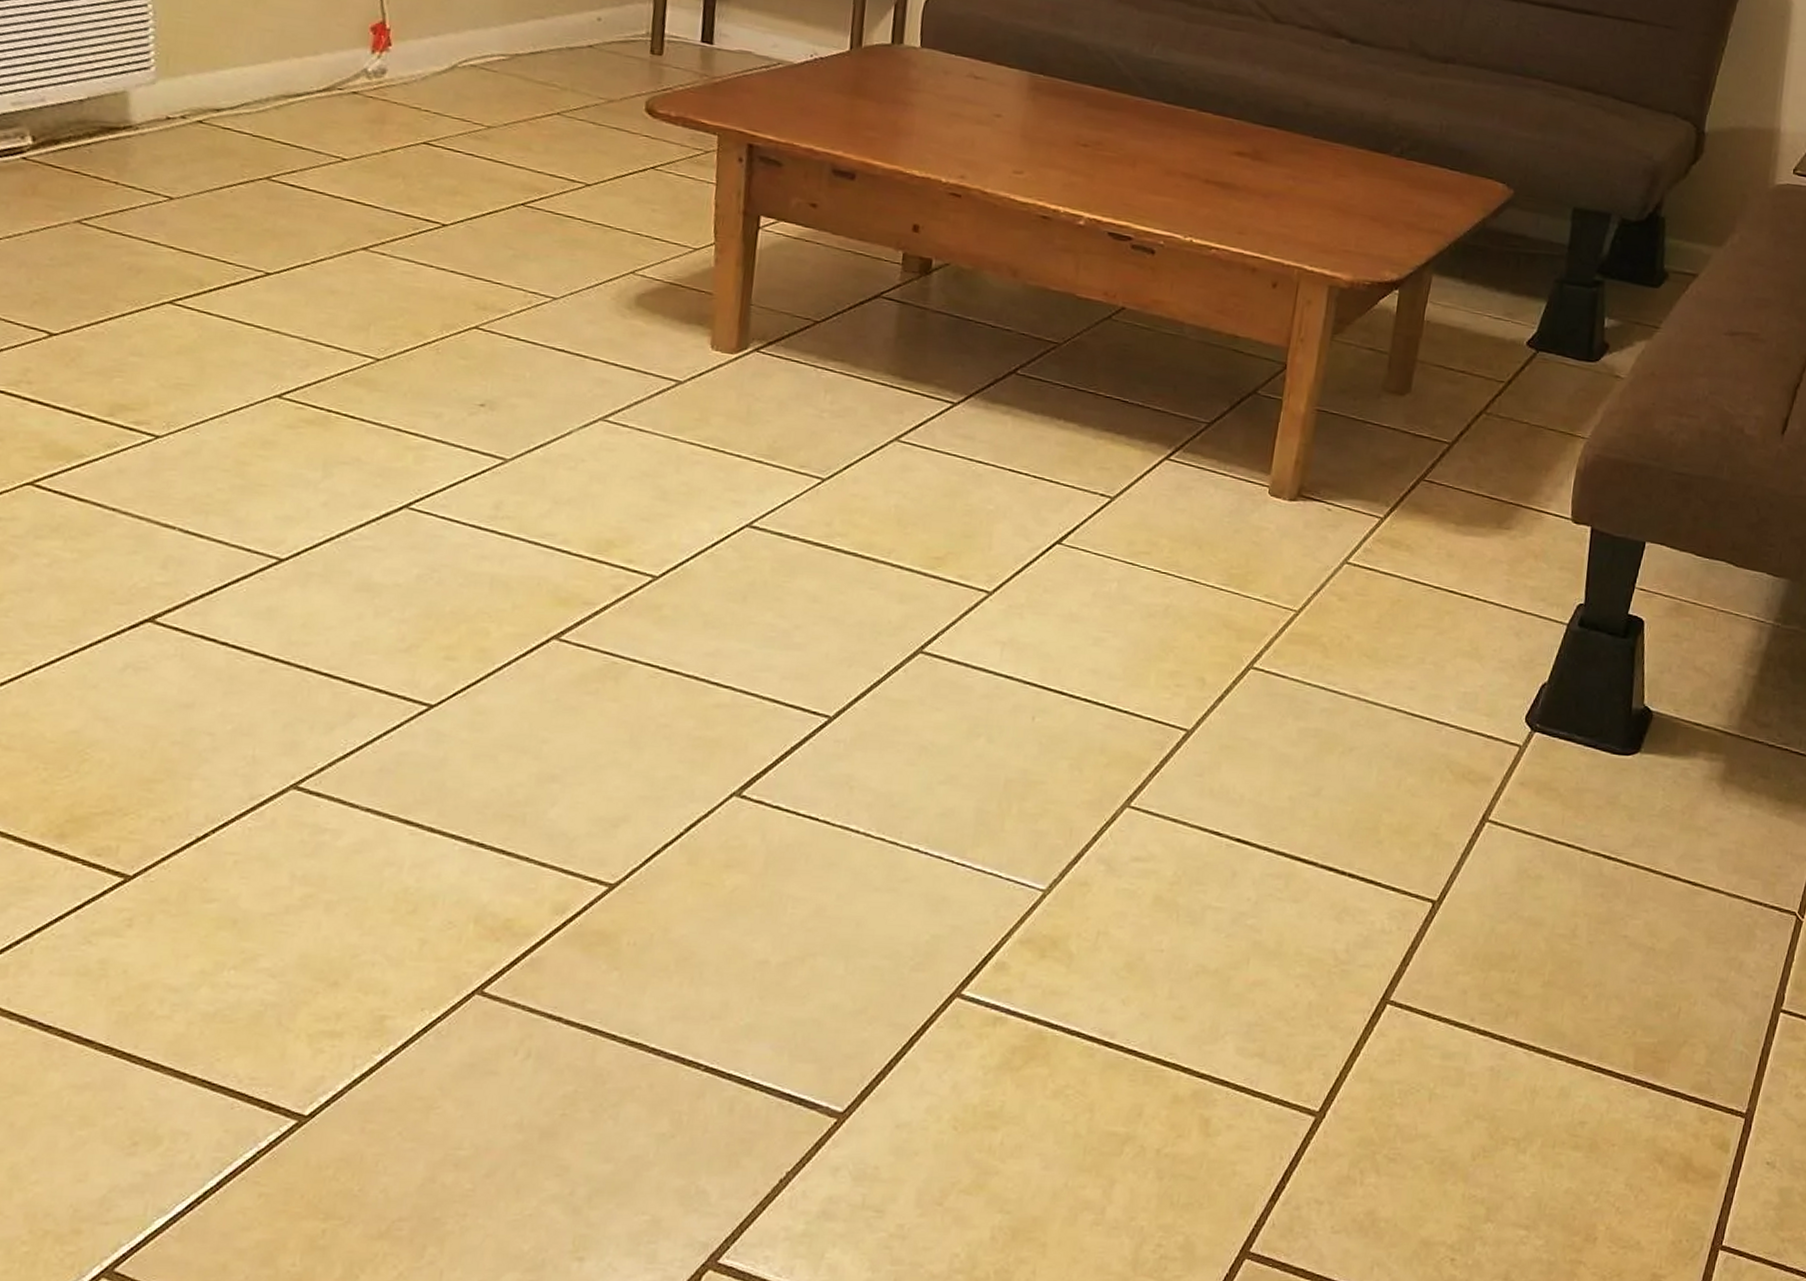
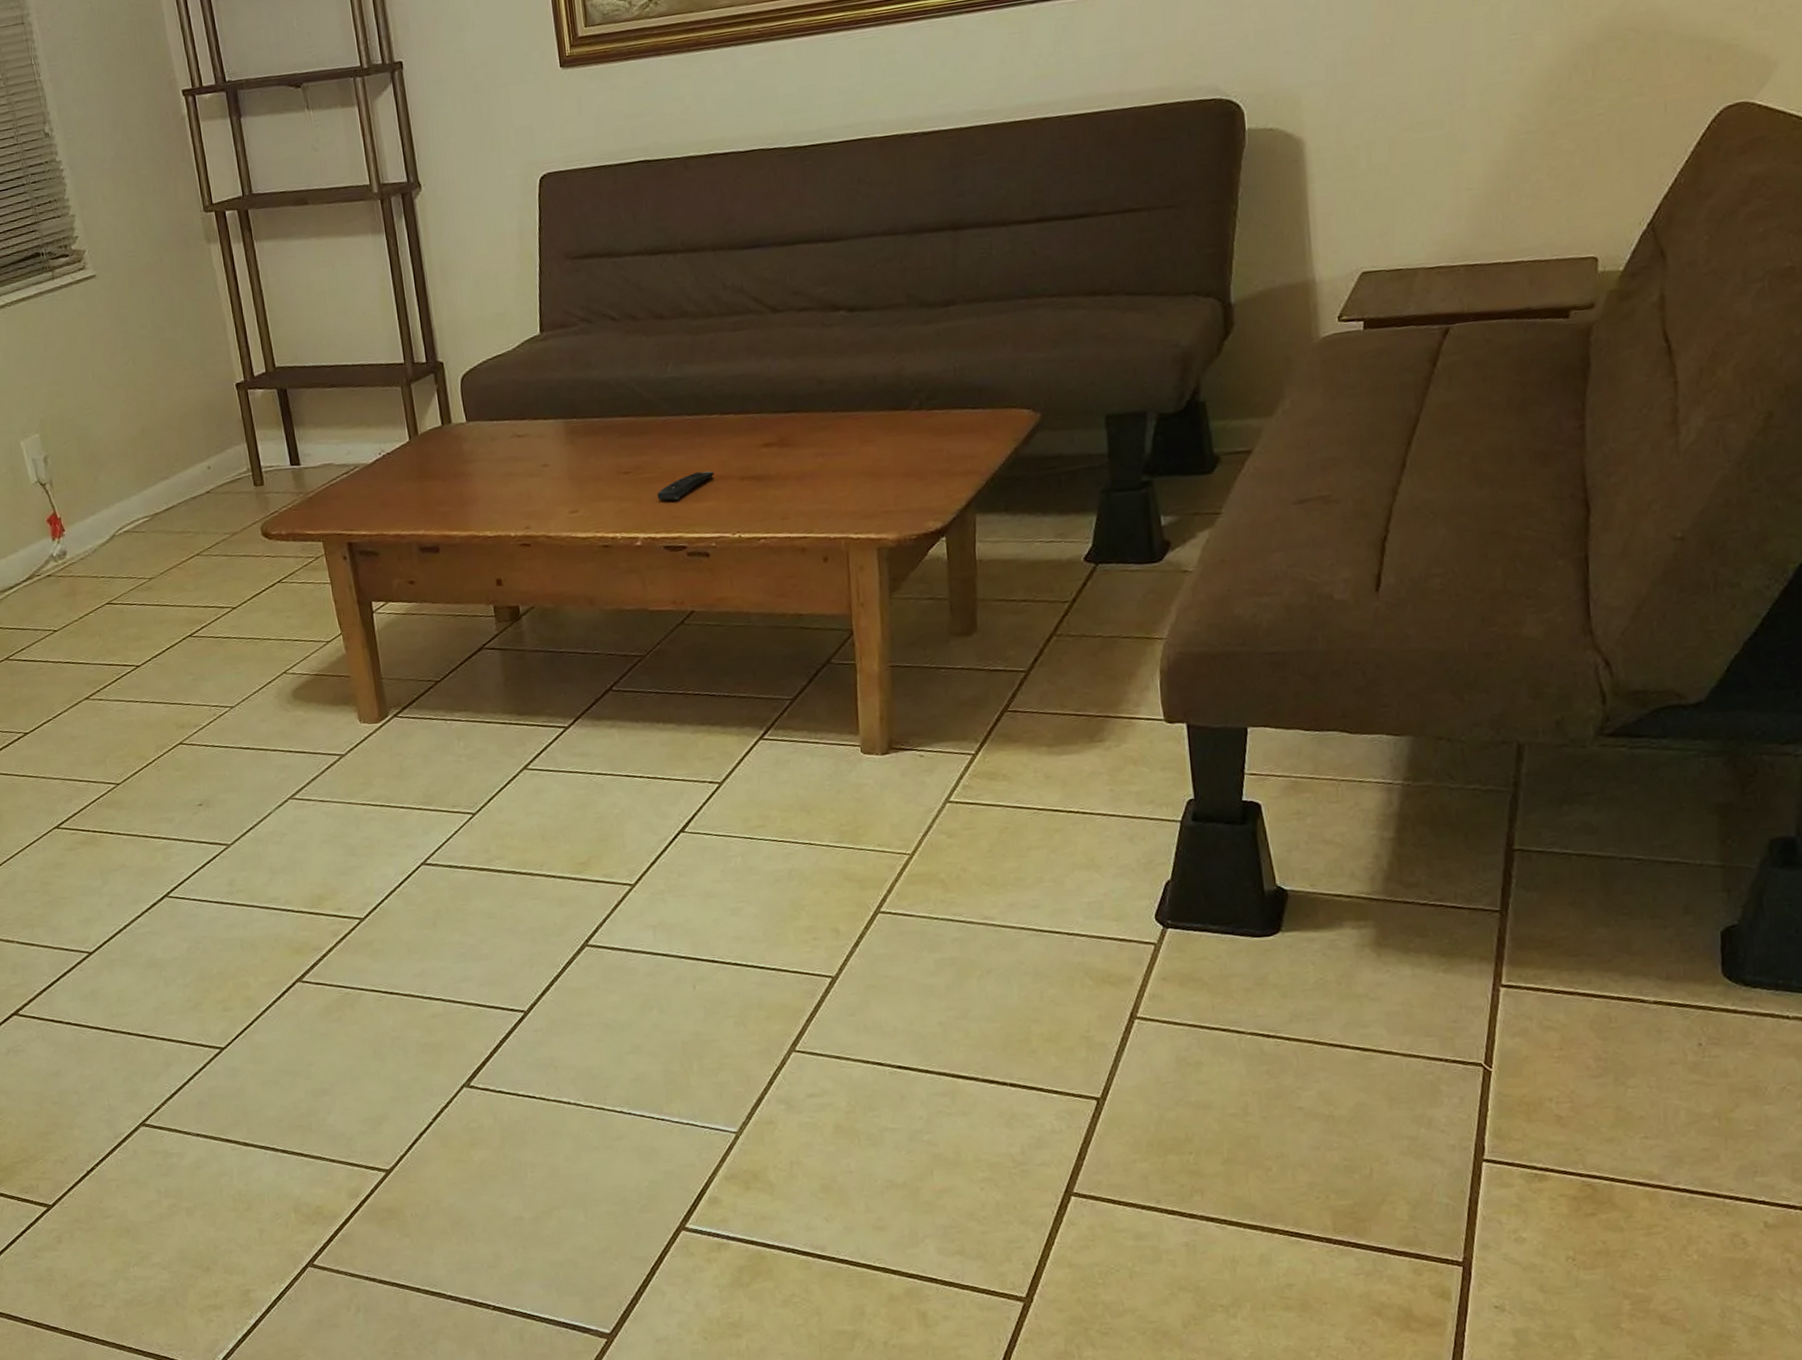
remote control: none [1112,163,1179,188] -> present [657,471,714,501]

